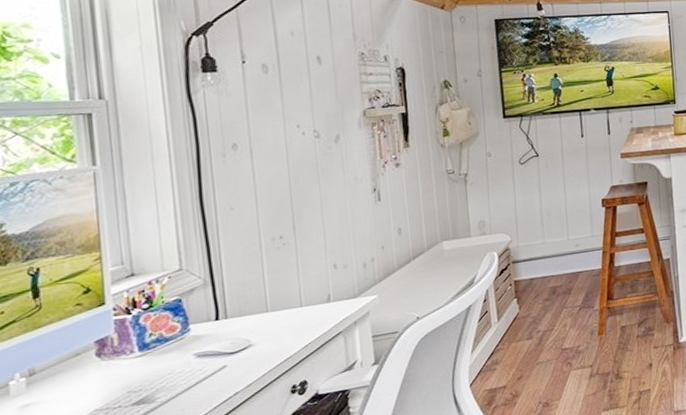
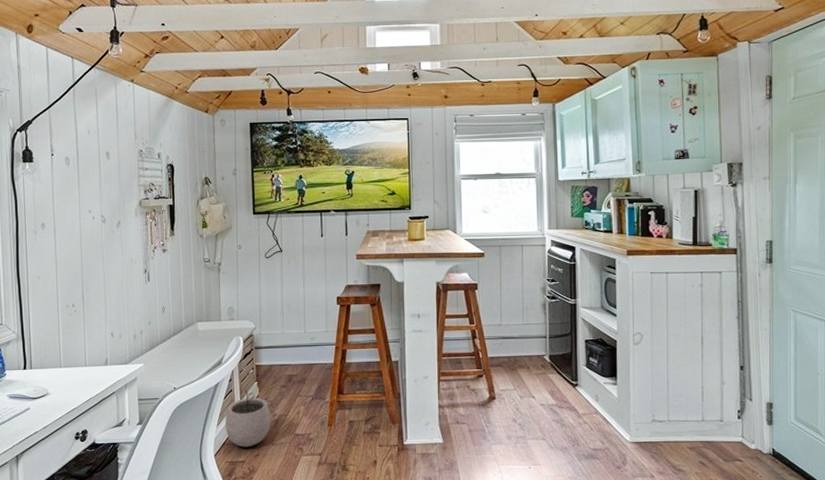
plant pot: none [480,308,535,372] -> present [225,389,271,447]

